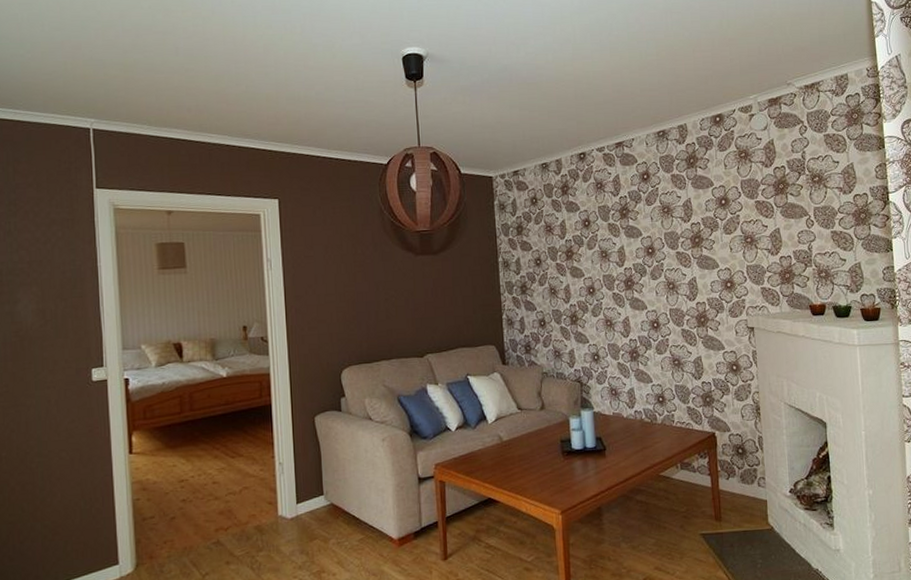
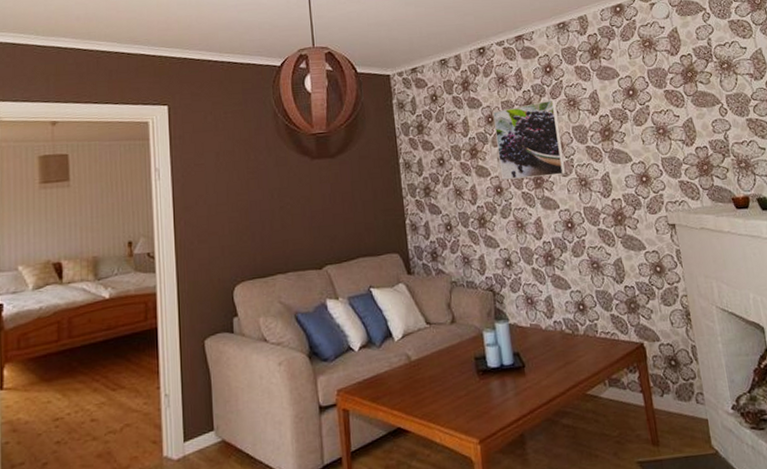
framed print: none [590,206,656,281] -> present [493,99,566,180]

